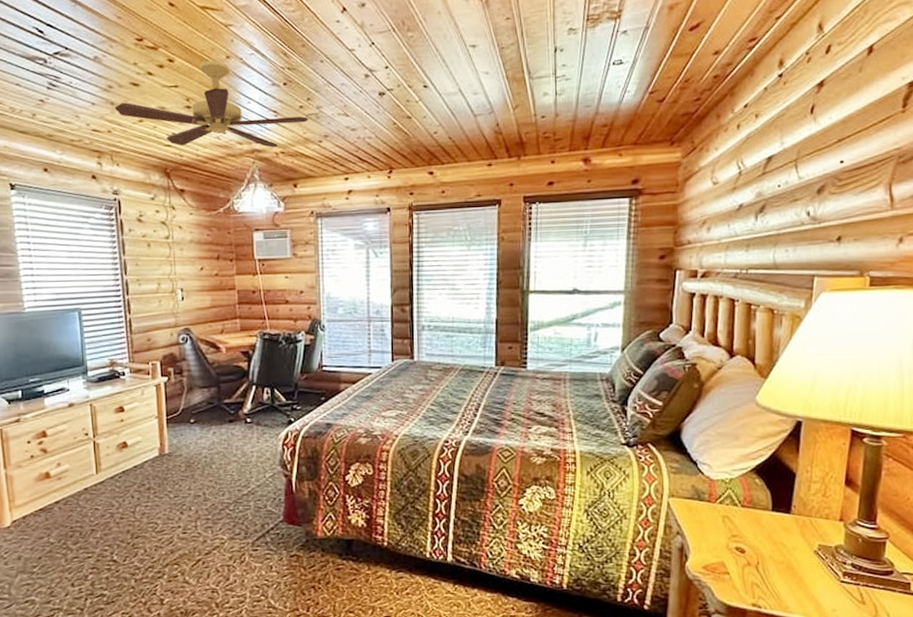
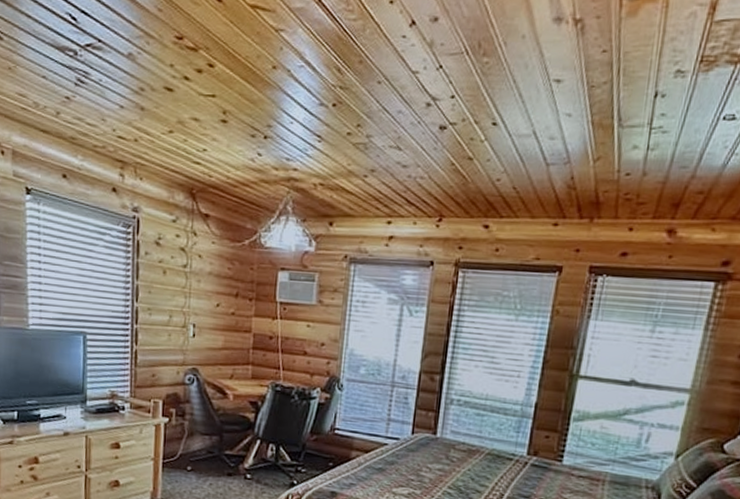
ceiling fan: present [115,60,308,148] -> none [145,69,355,178]

